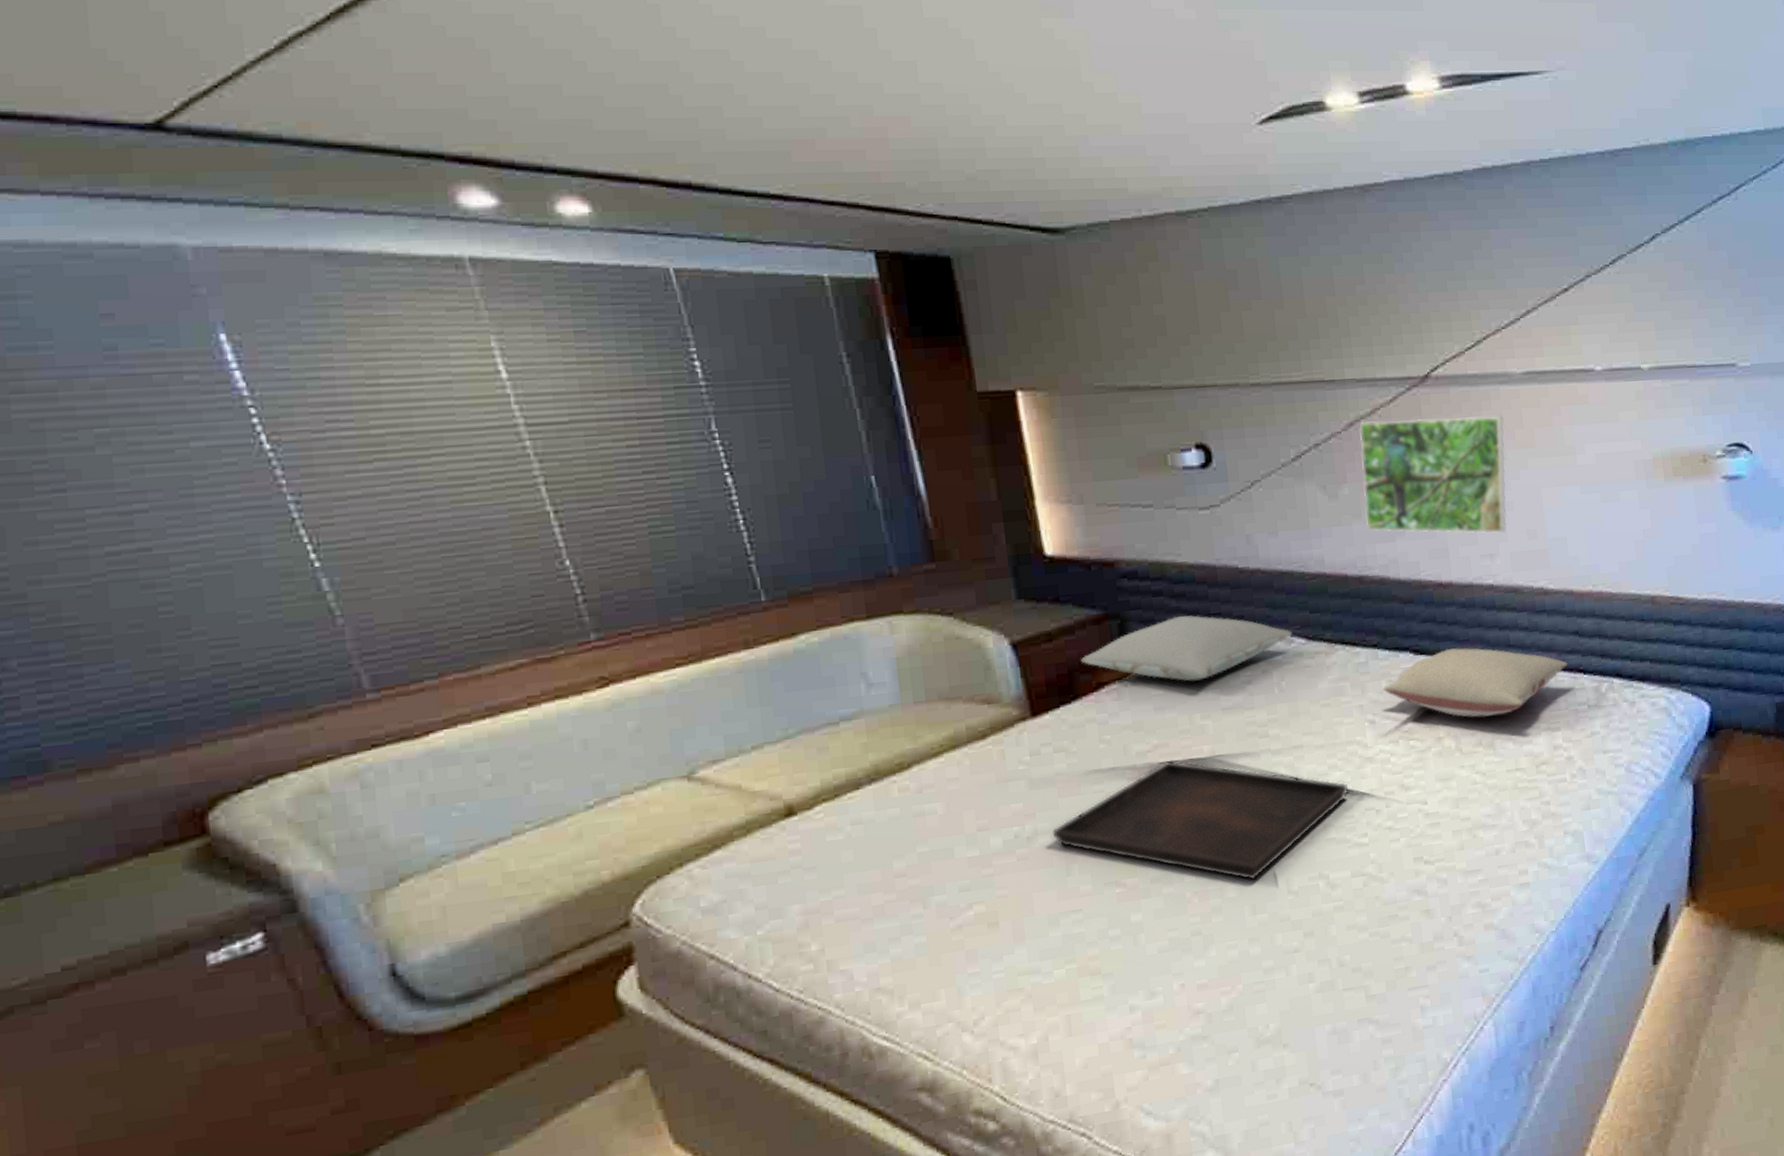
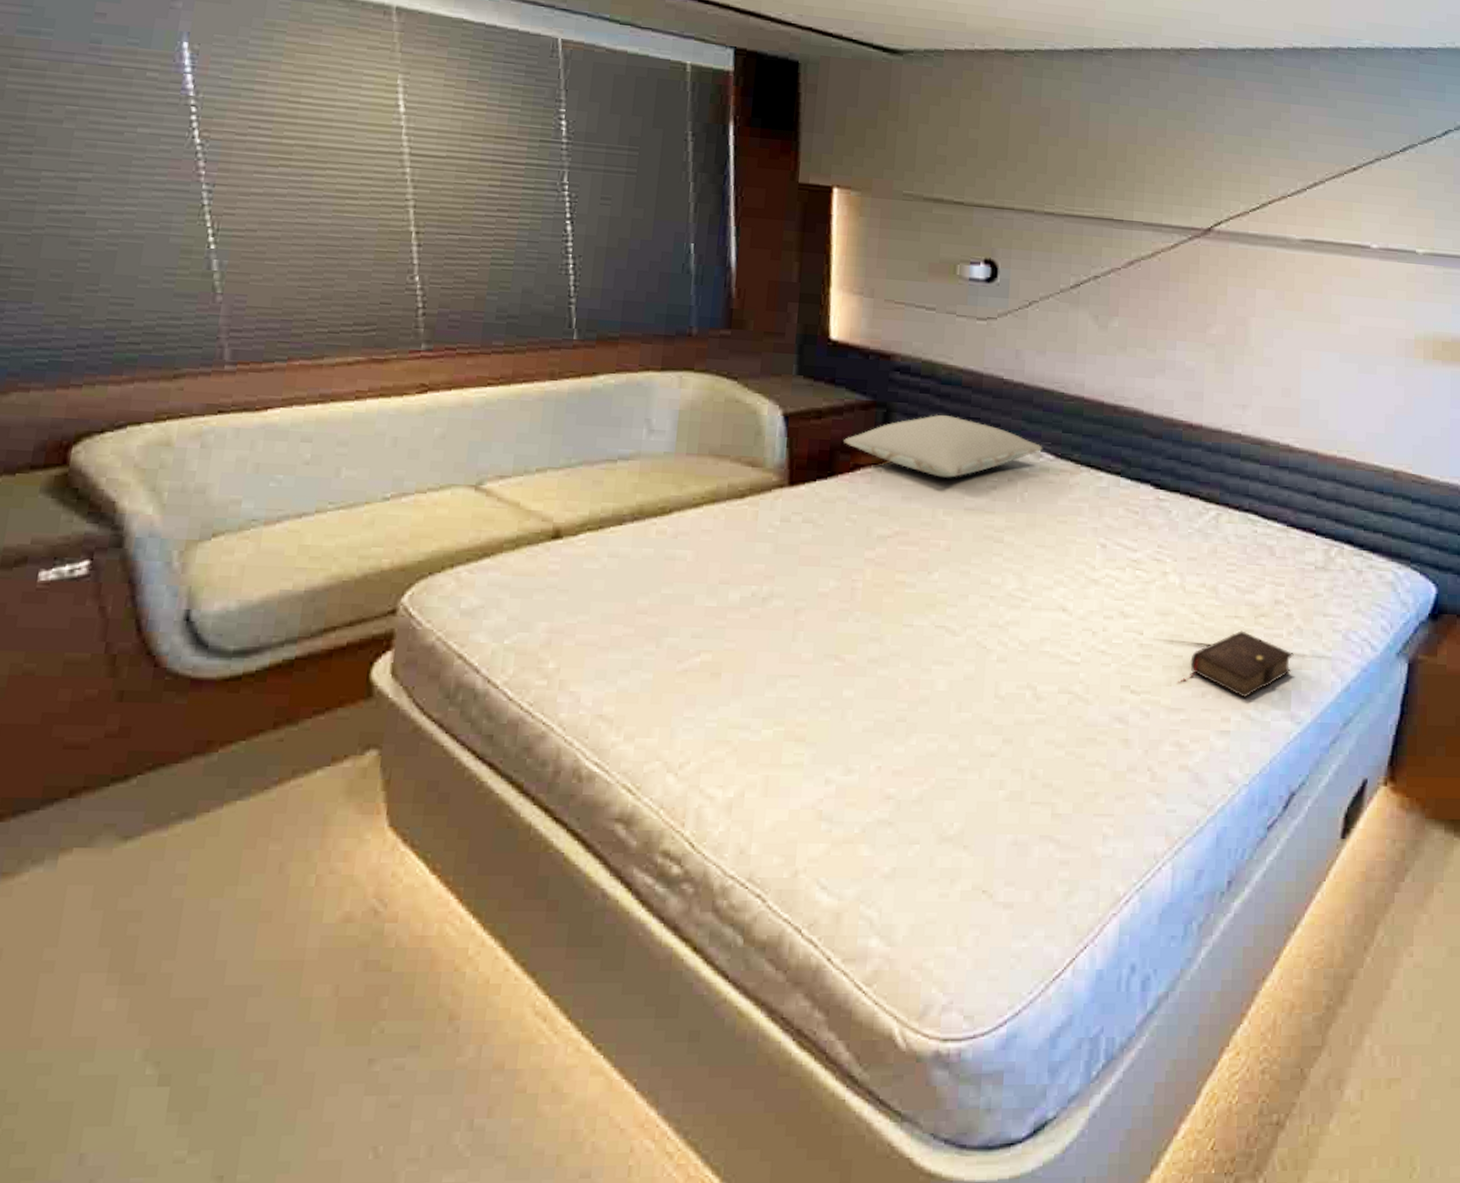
serving tray: present [1051,760,1349,880] -> none [785,548,1070,678]
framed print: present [1359,416,1507,534] -> none [1129,262,1276,387]
pillow: present [1383,648,1568,718] -> none [1120,488,1301,561]
book: none [1470,782,1580,848] -> present [1178,630,1294,698]

